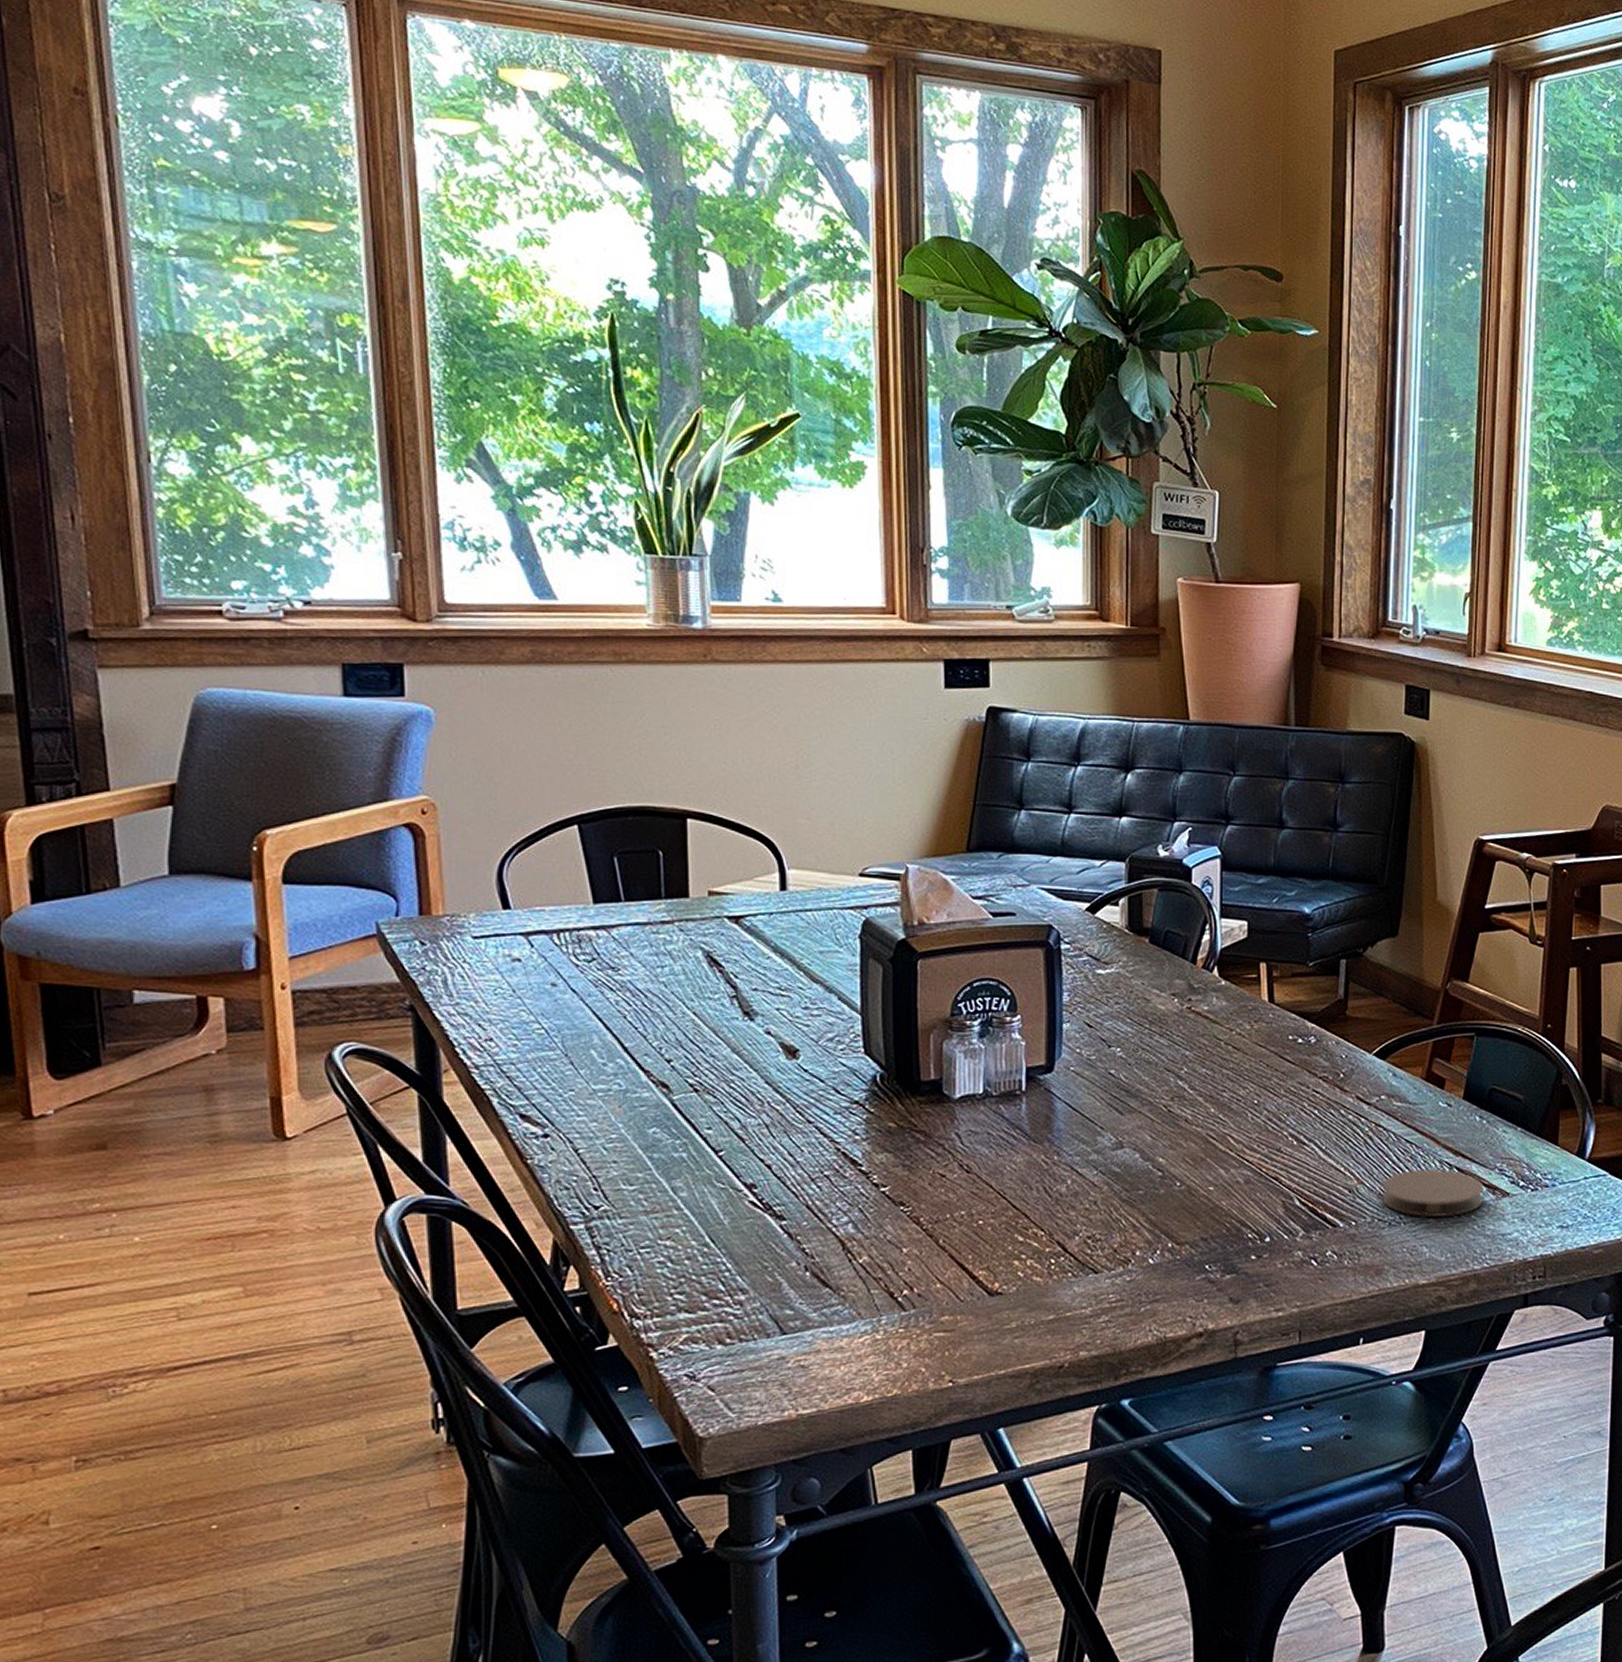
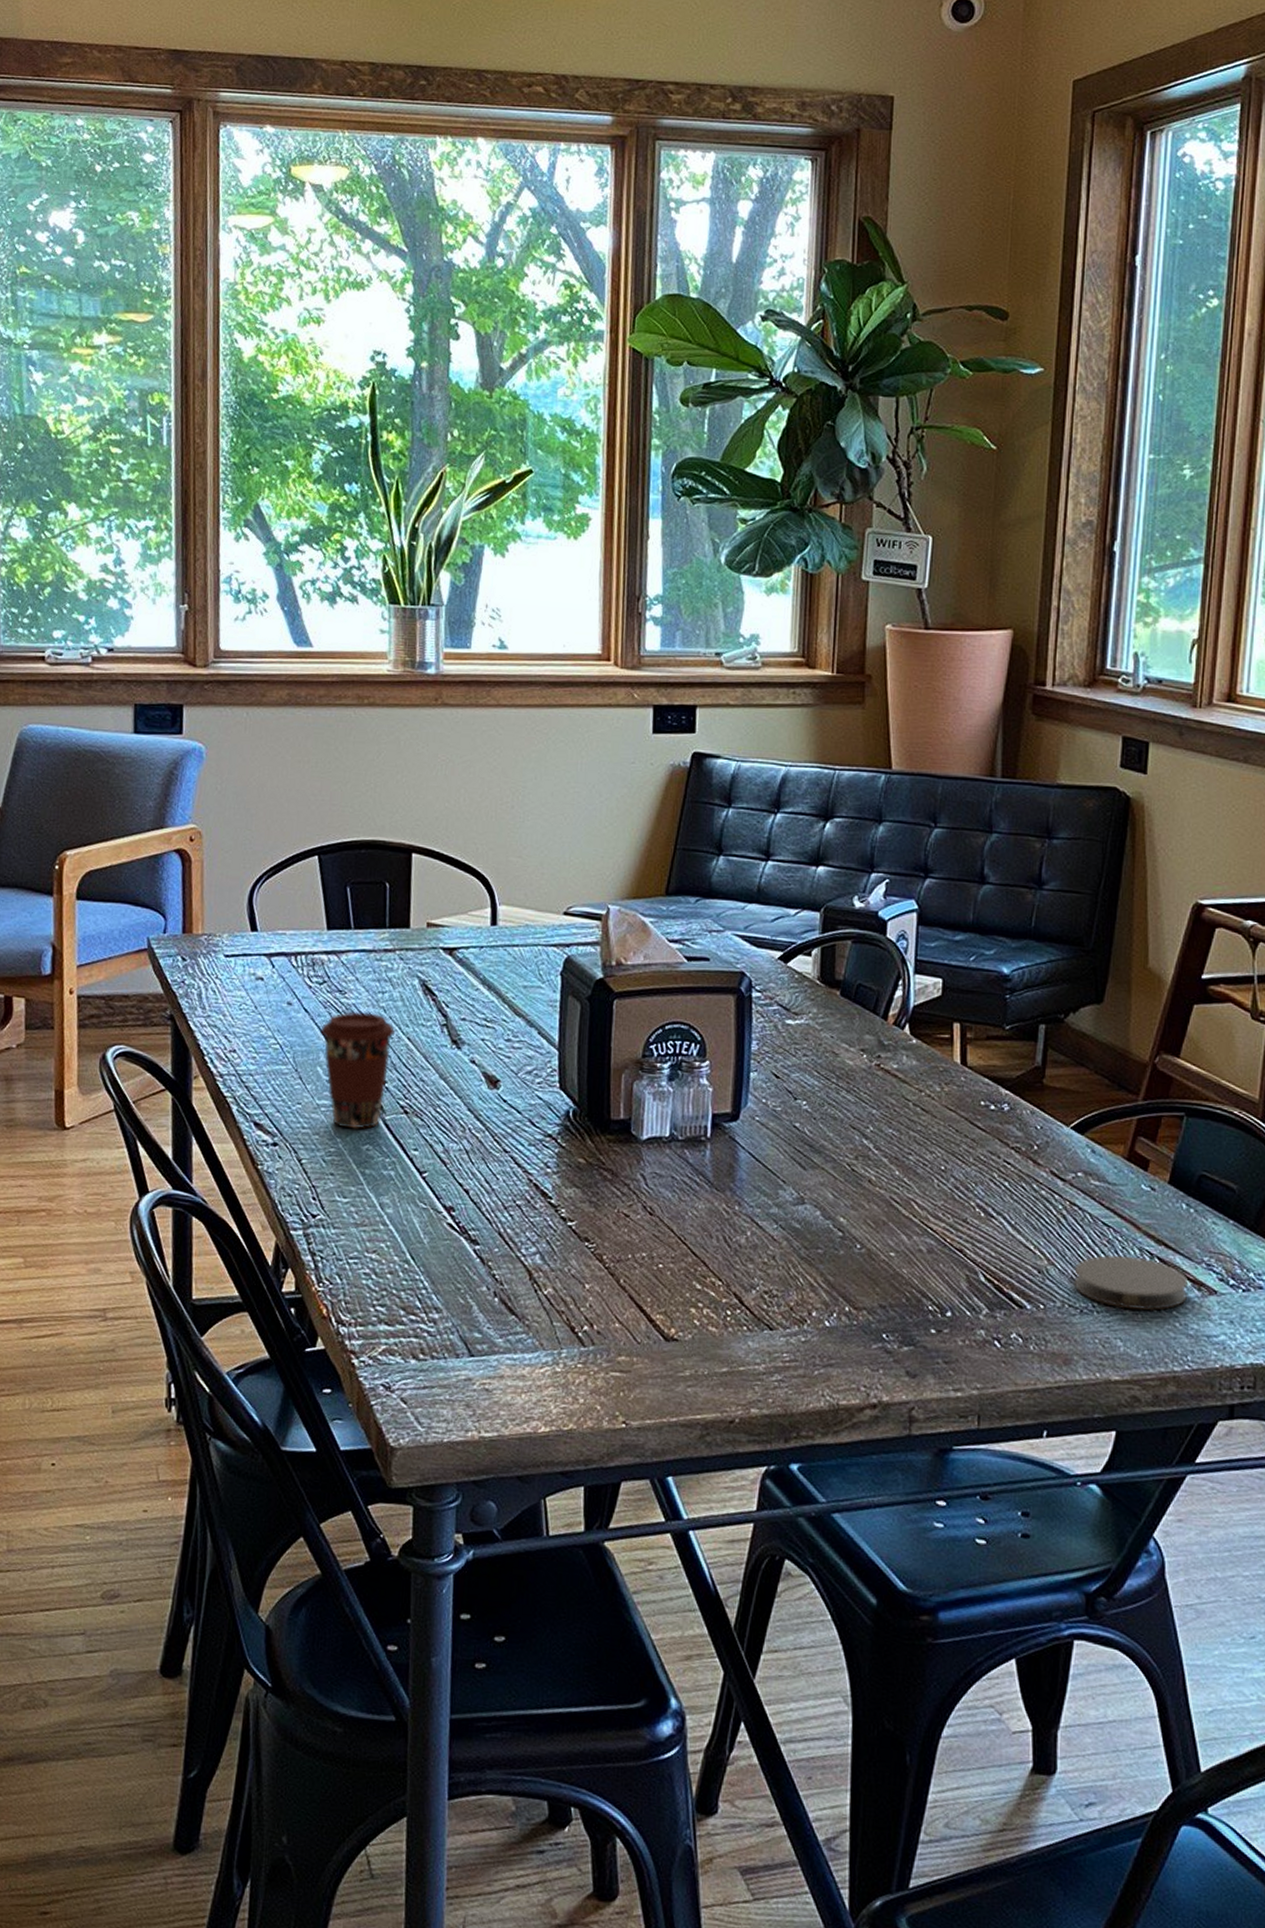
coffee cup: none [592,989,678,1113] -> present [320,1011,395,1129]

